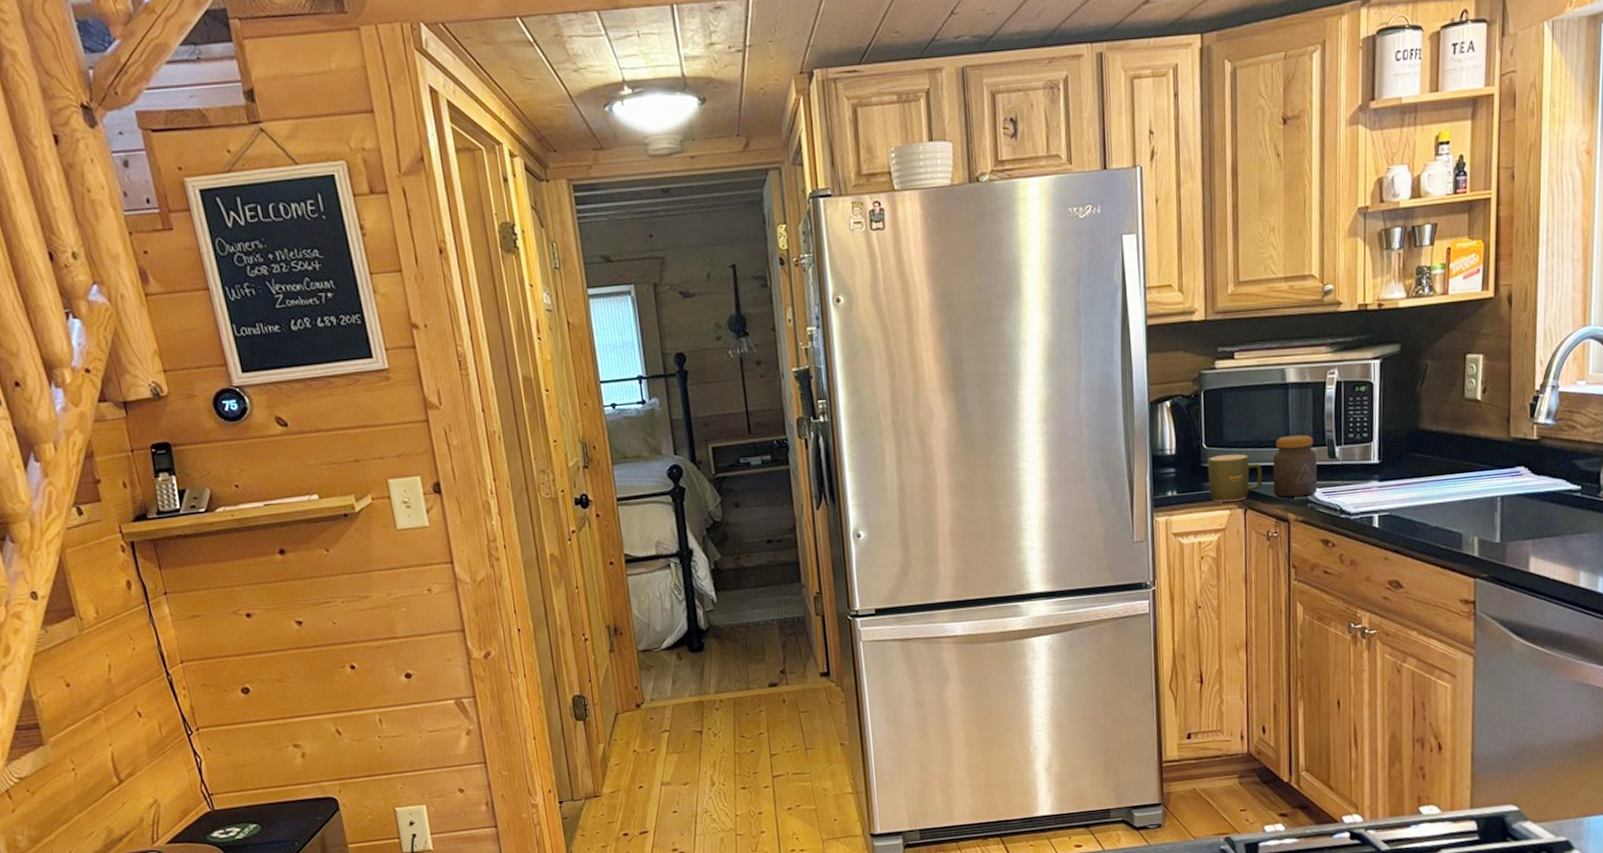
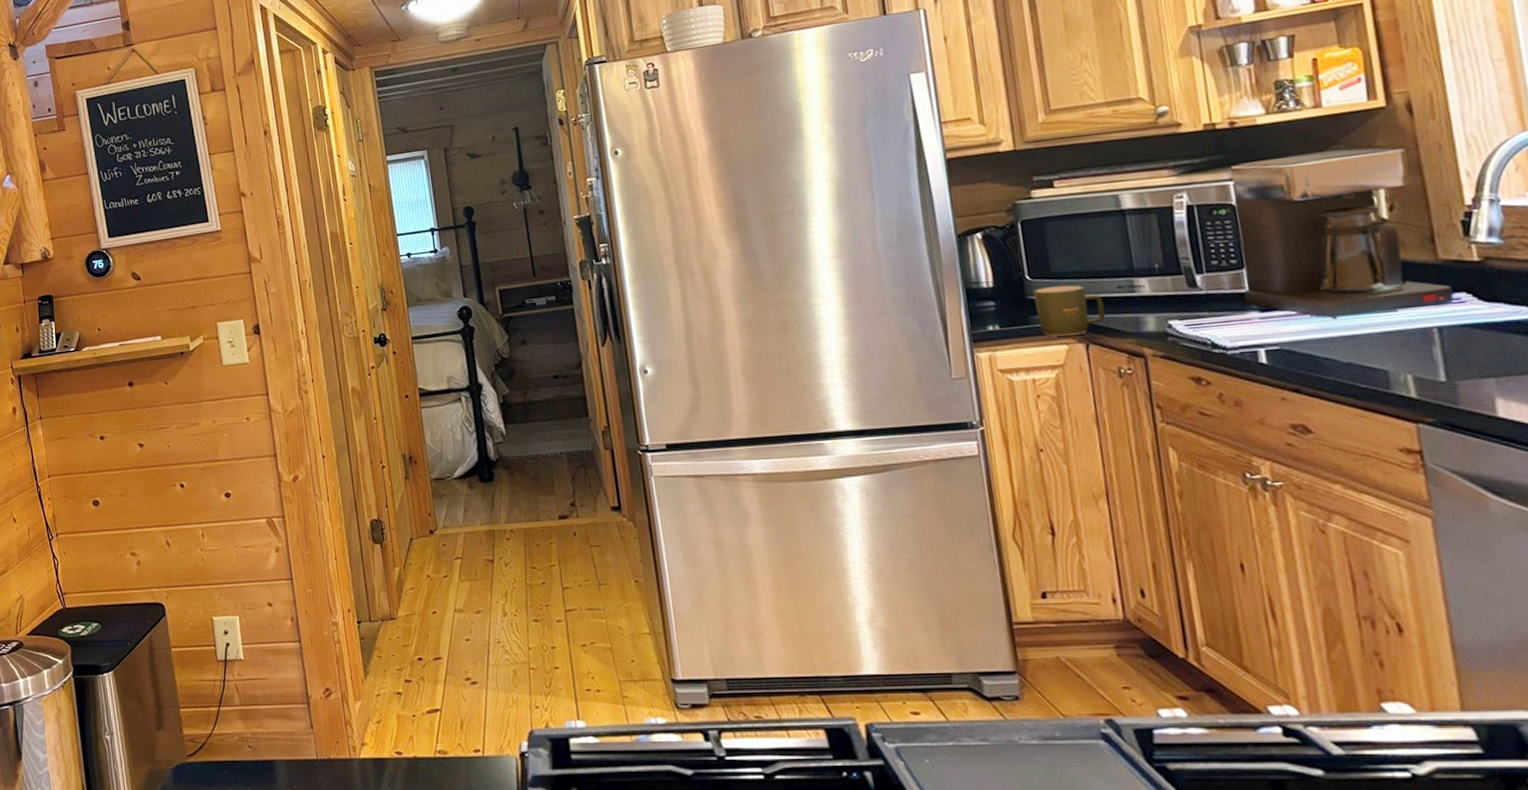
jar: present [1272,434,1318,499] -> none [1115,263,1178,333]
coffee maker: none [1369,335,1515,488] -> present [1230,147,1454,318]

